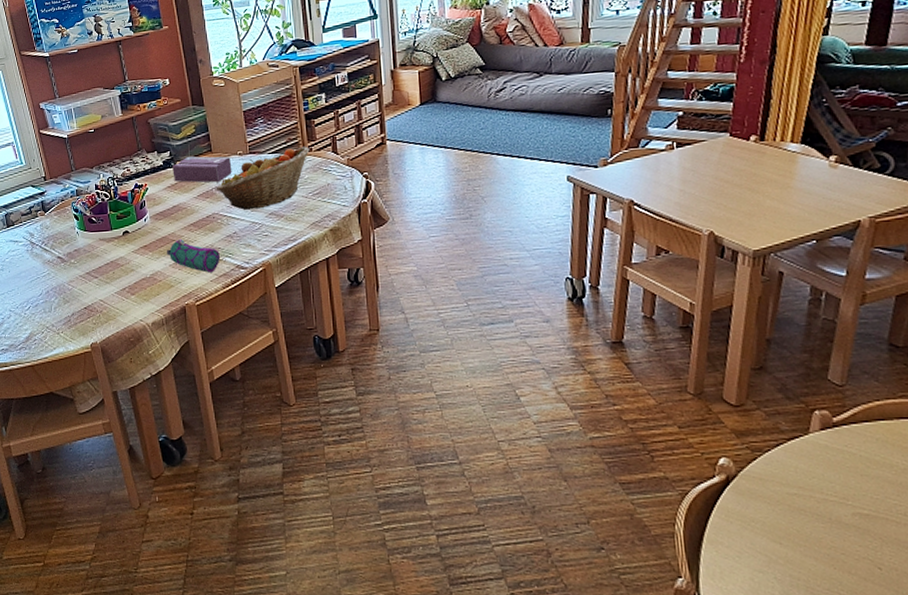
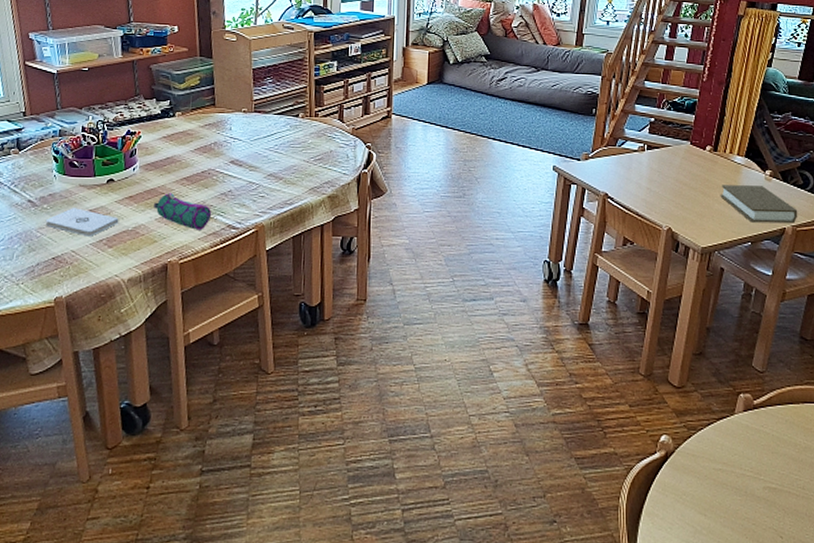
notepad: none [74,260,138,286] -> present [45,208,119,237]
tissue box: present [172,156,232,183] -> none [170,108,235,138]
fruit basket: present [216,146,310,210] -> none [215,111,316,169]
book: none [771,174,877,216] -> present [720,185,798,223]

